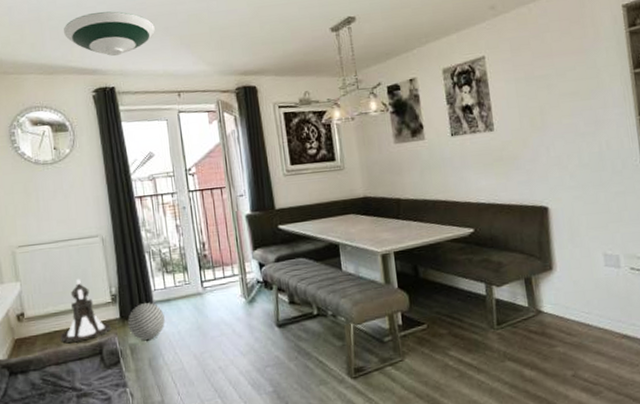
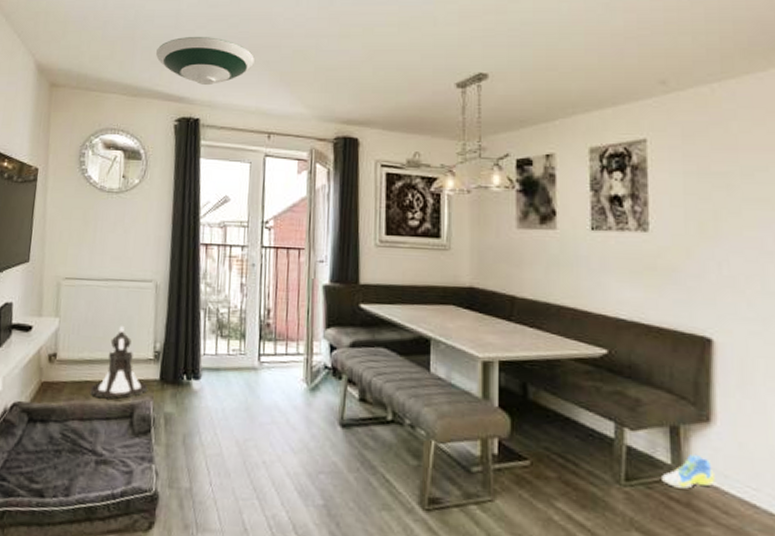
decorative ball: present [128,302,165,340] -> none [167,367,210,412]
sneaker: none [522,295,560,323] -> present [662,453,715,489]

